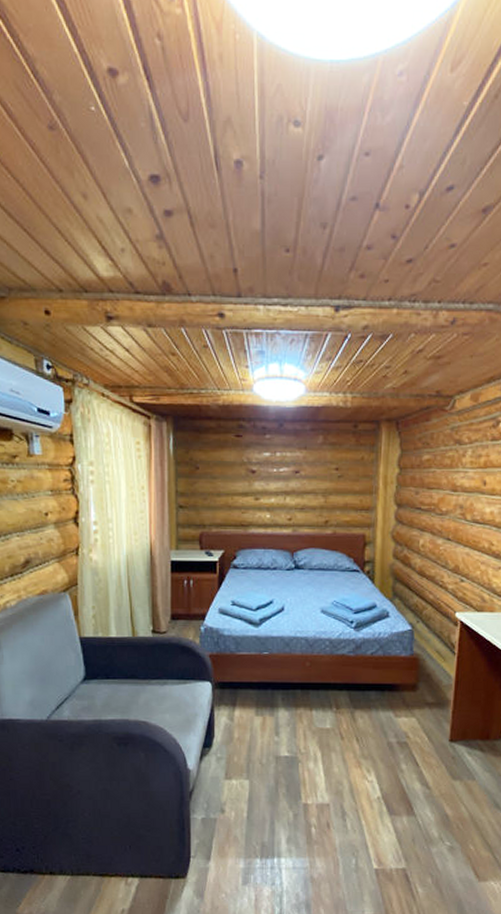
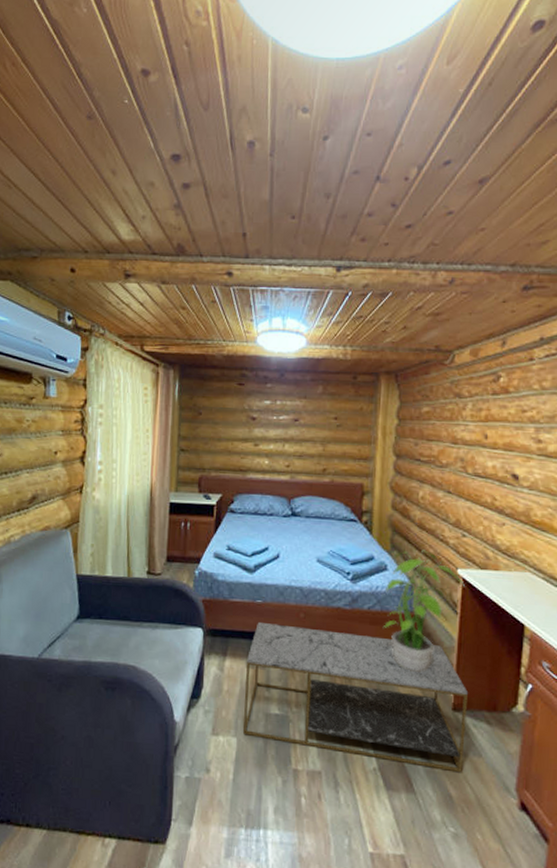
coffee table: none [255,673,465,795] -> present [243,623,469,773]
potted plant: none [385,596,462,709] -> present [382,550,465,672]

